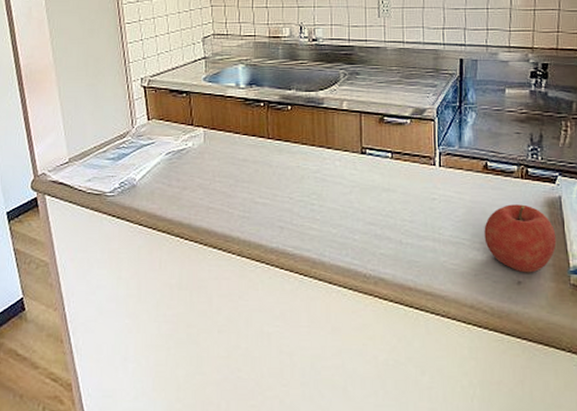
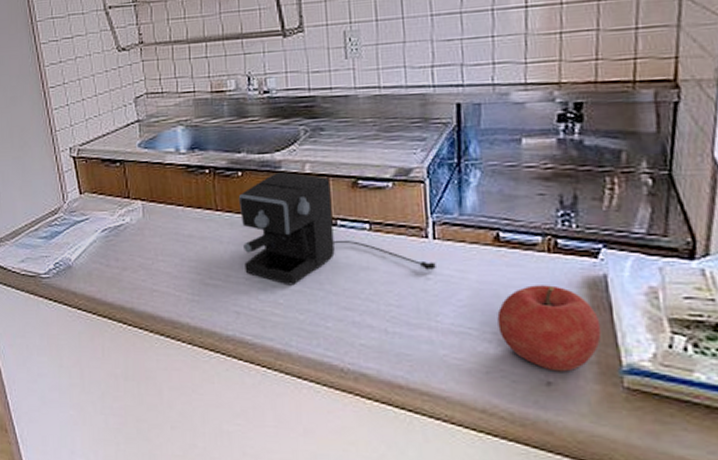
coffee maker: none [287,107,440,204] -> present [238,171,436,286]

